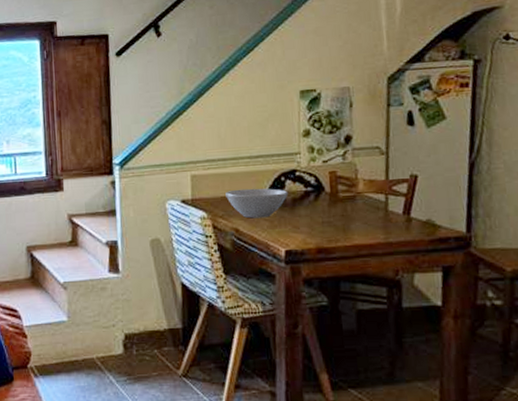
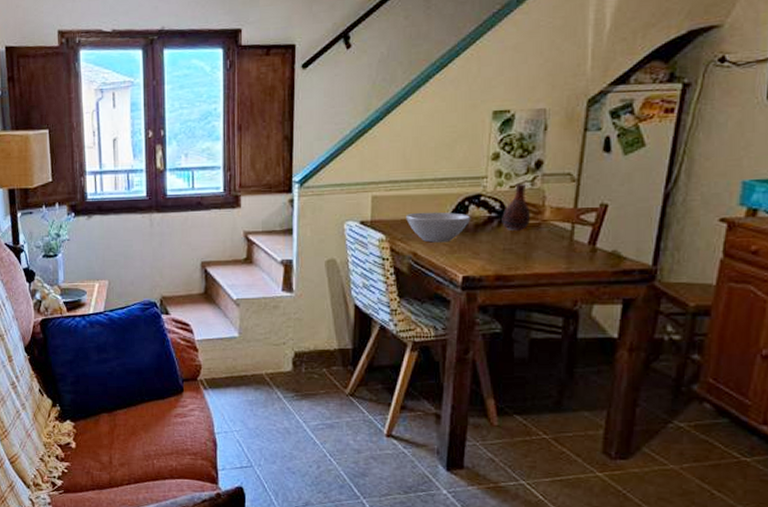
vase: none [318,158,346,205] -> present [502,183,531,232]

